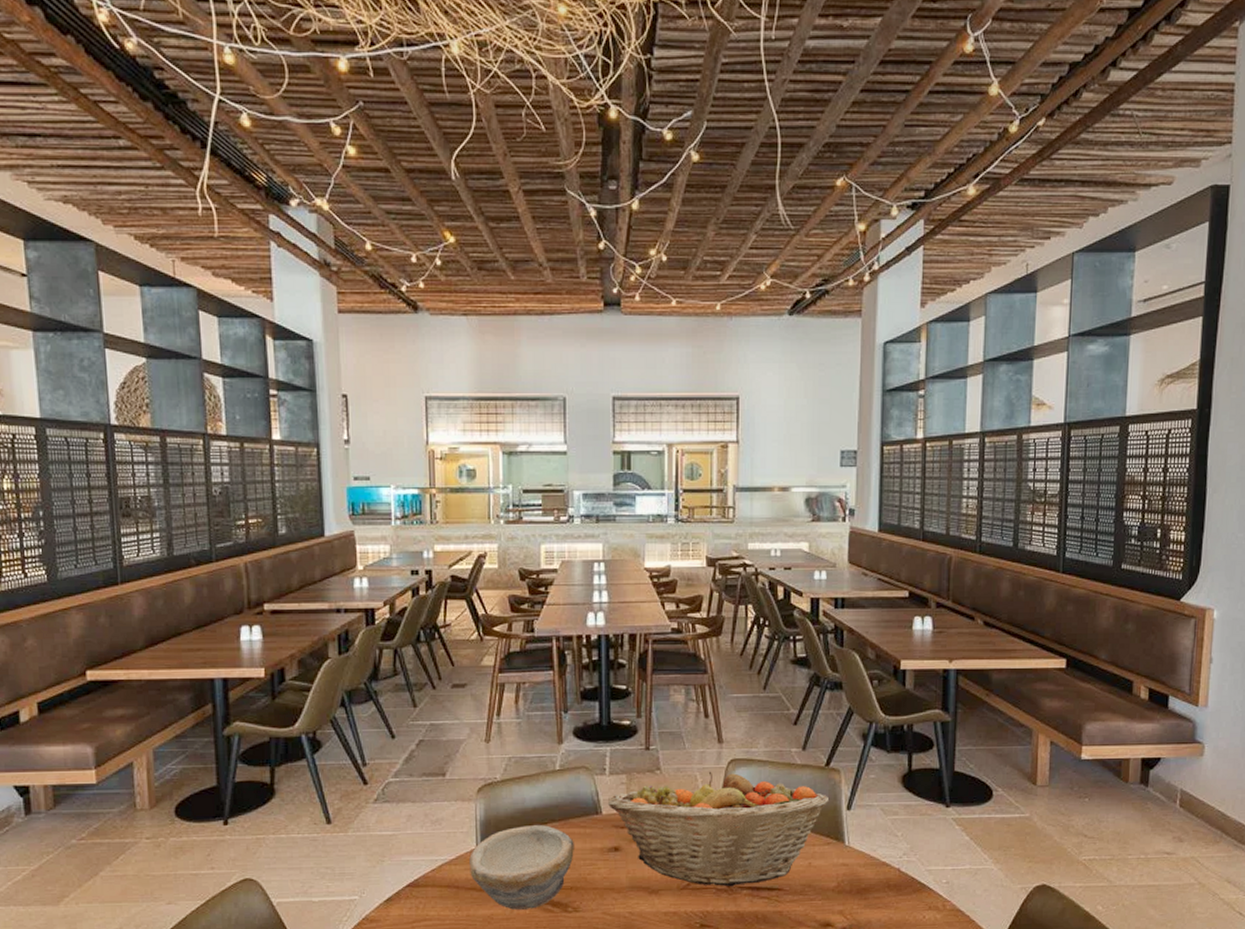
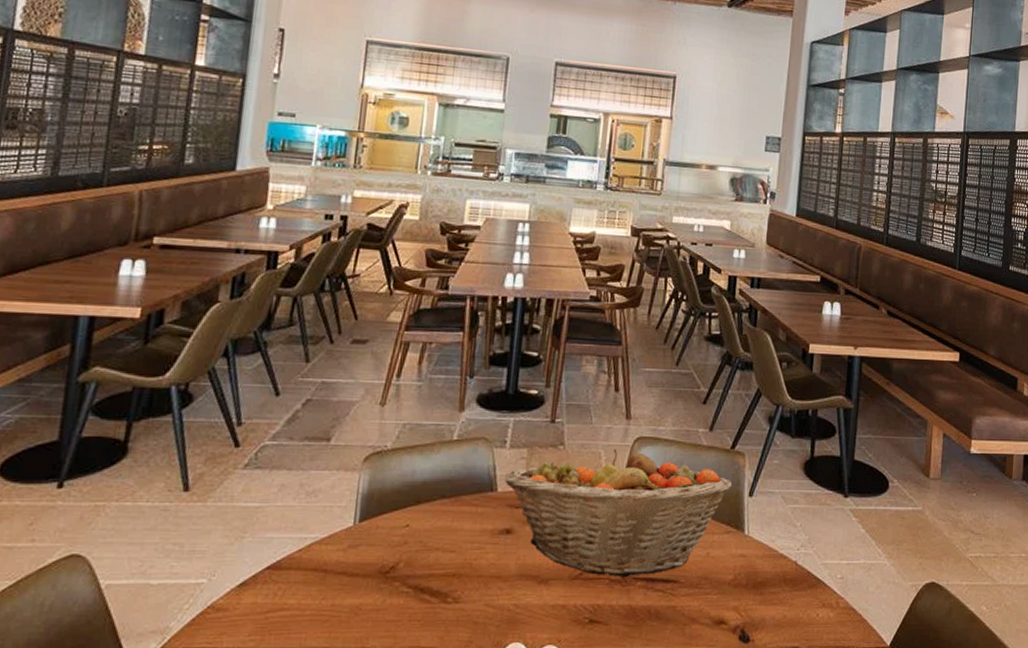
bowl: present [469,824,574,911] -> none [342,500,463,600]

